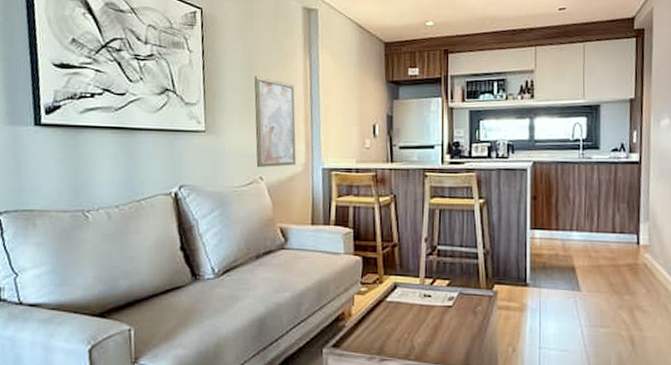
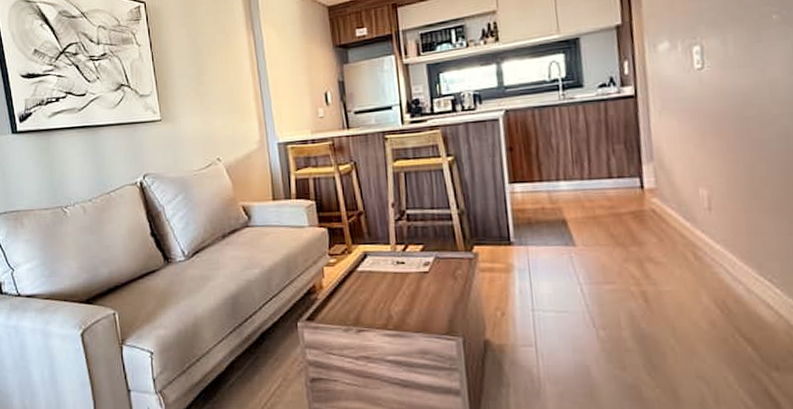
wall art: present [254,76,296,168] -> none [201,59,251,150]

